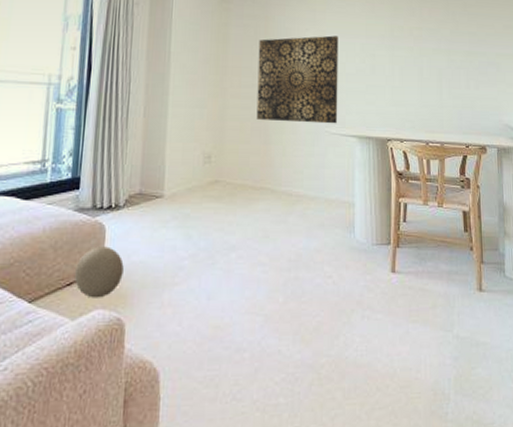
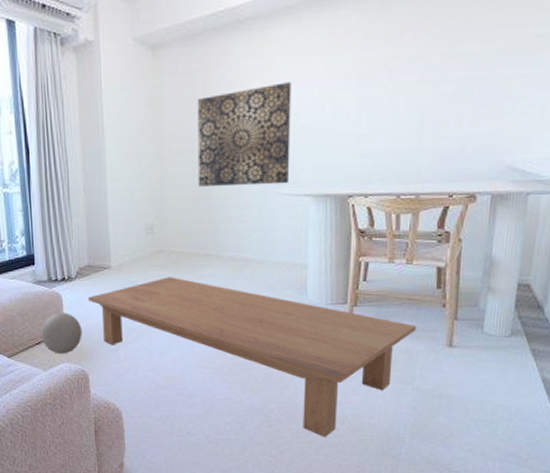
coffee table: none [135,210,451,398] -> present [88,277,416,438]

